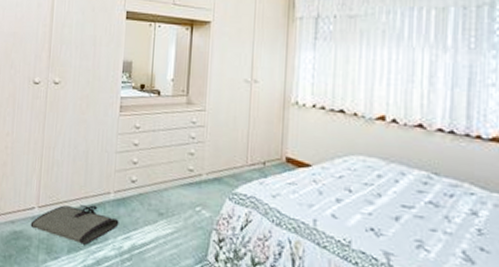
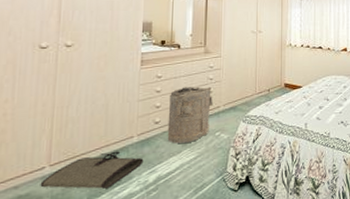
laundry hamper: none [143,143,195,213] -> present [167,87,214,144]

